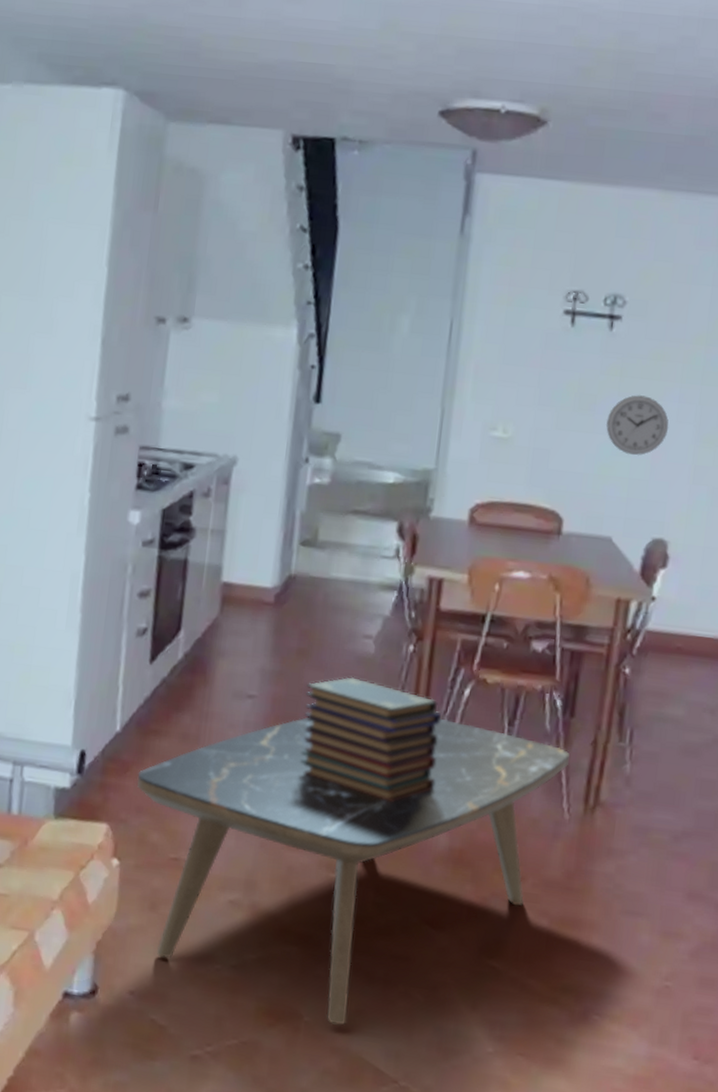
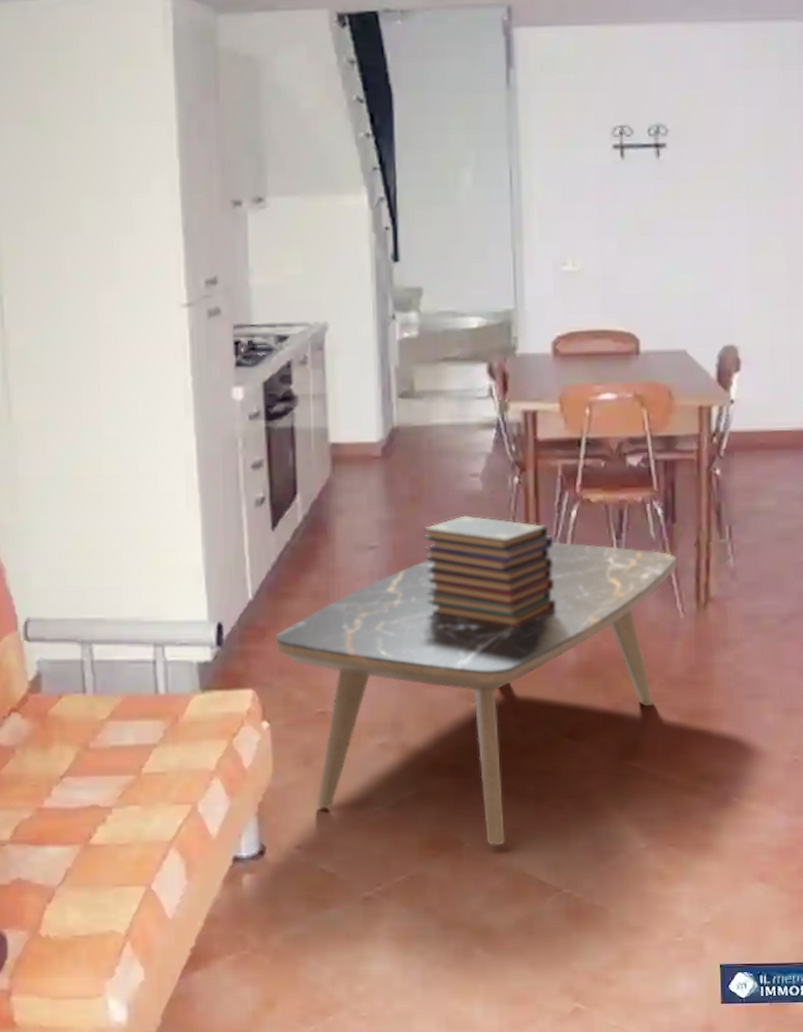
wall clock: present [606,395,669,456] -> none [666,215,724,272]

